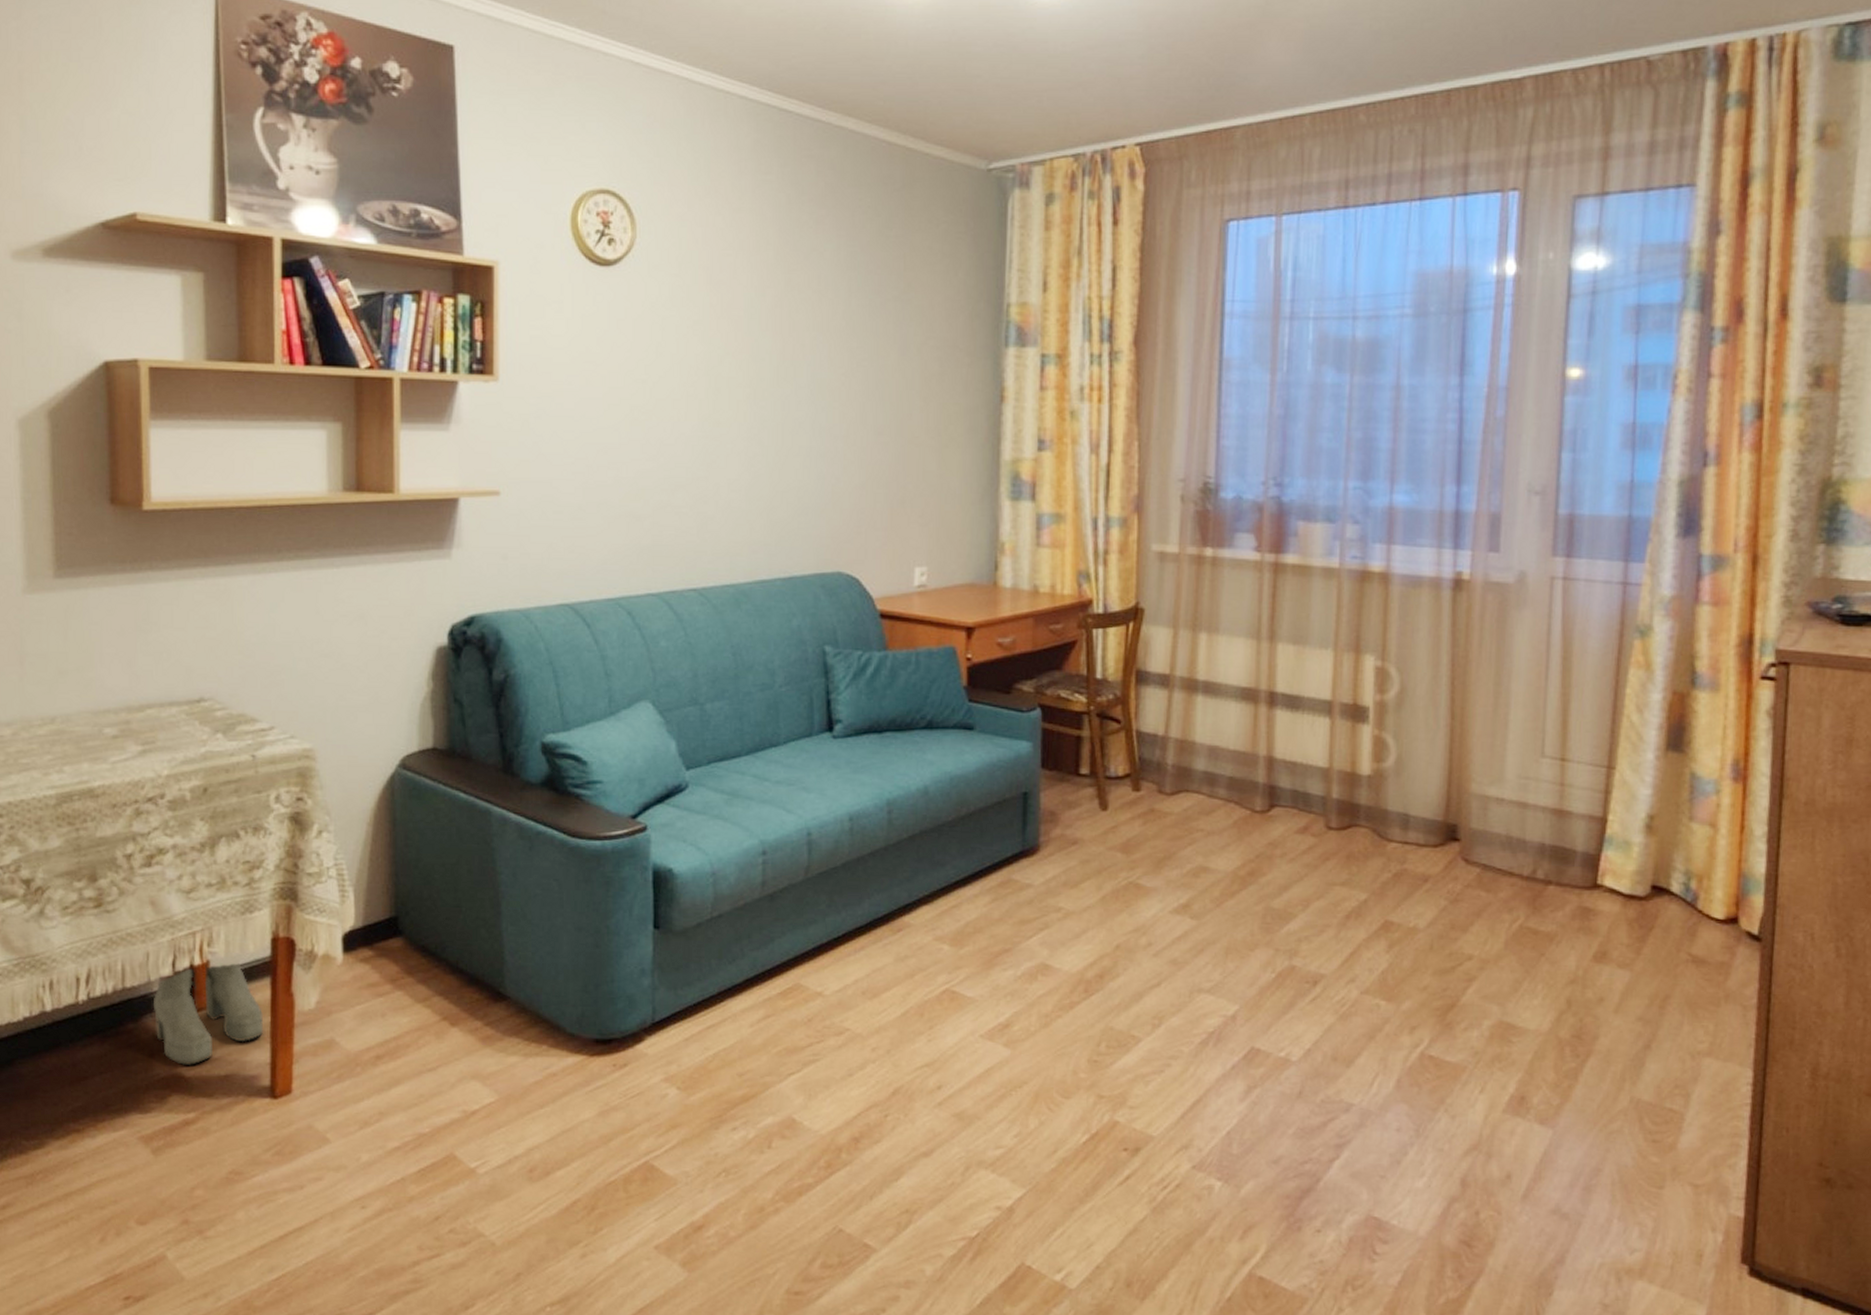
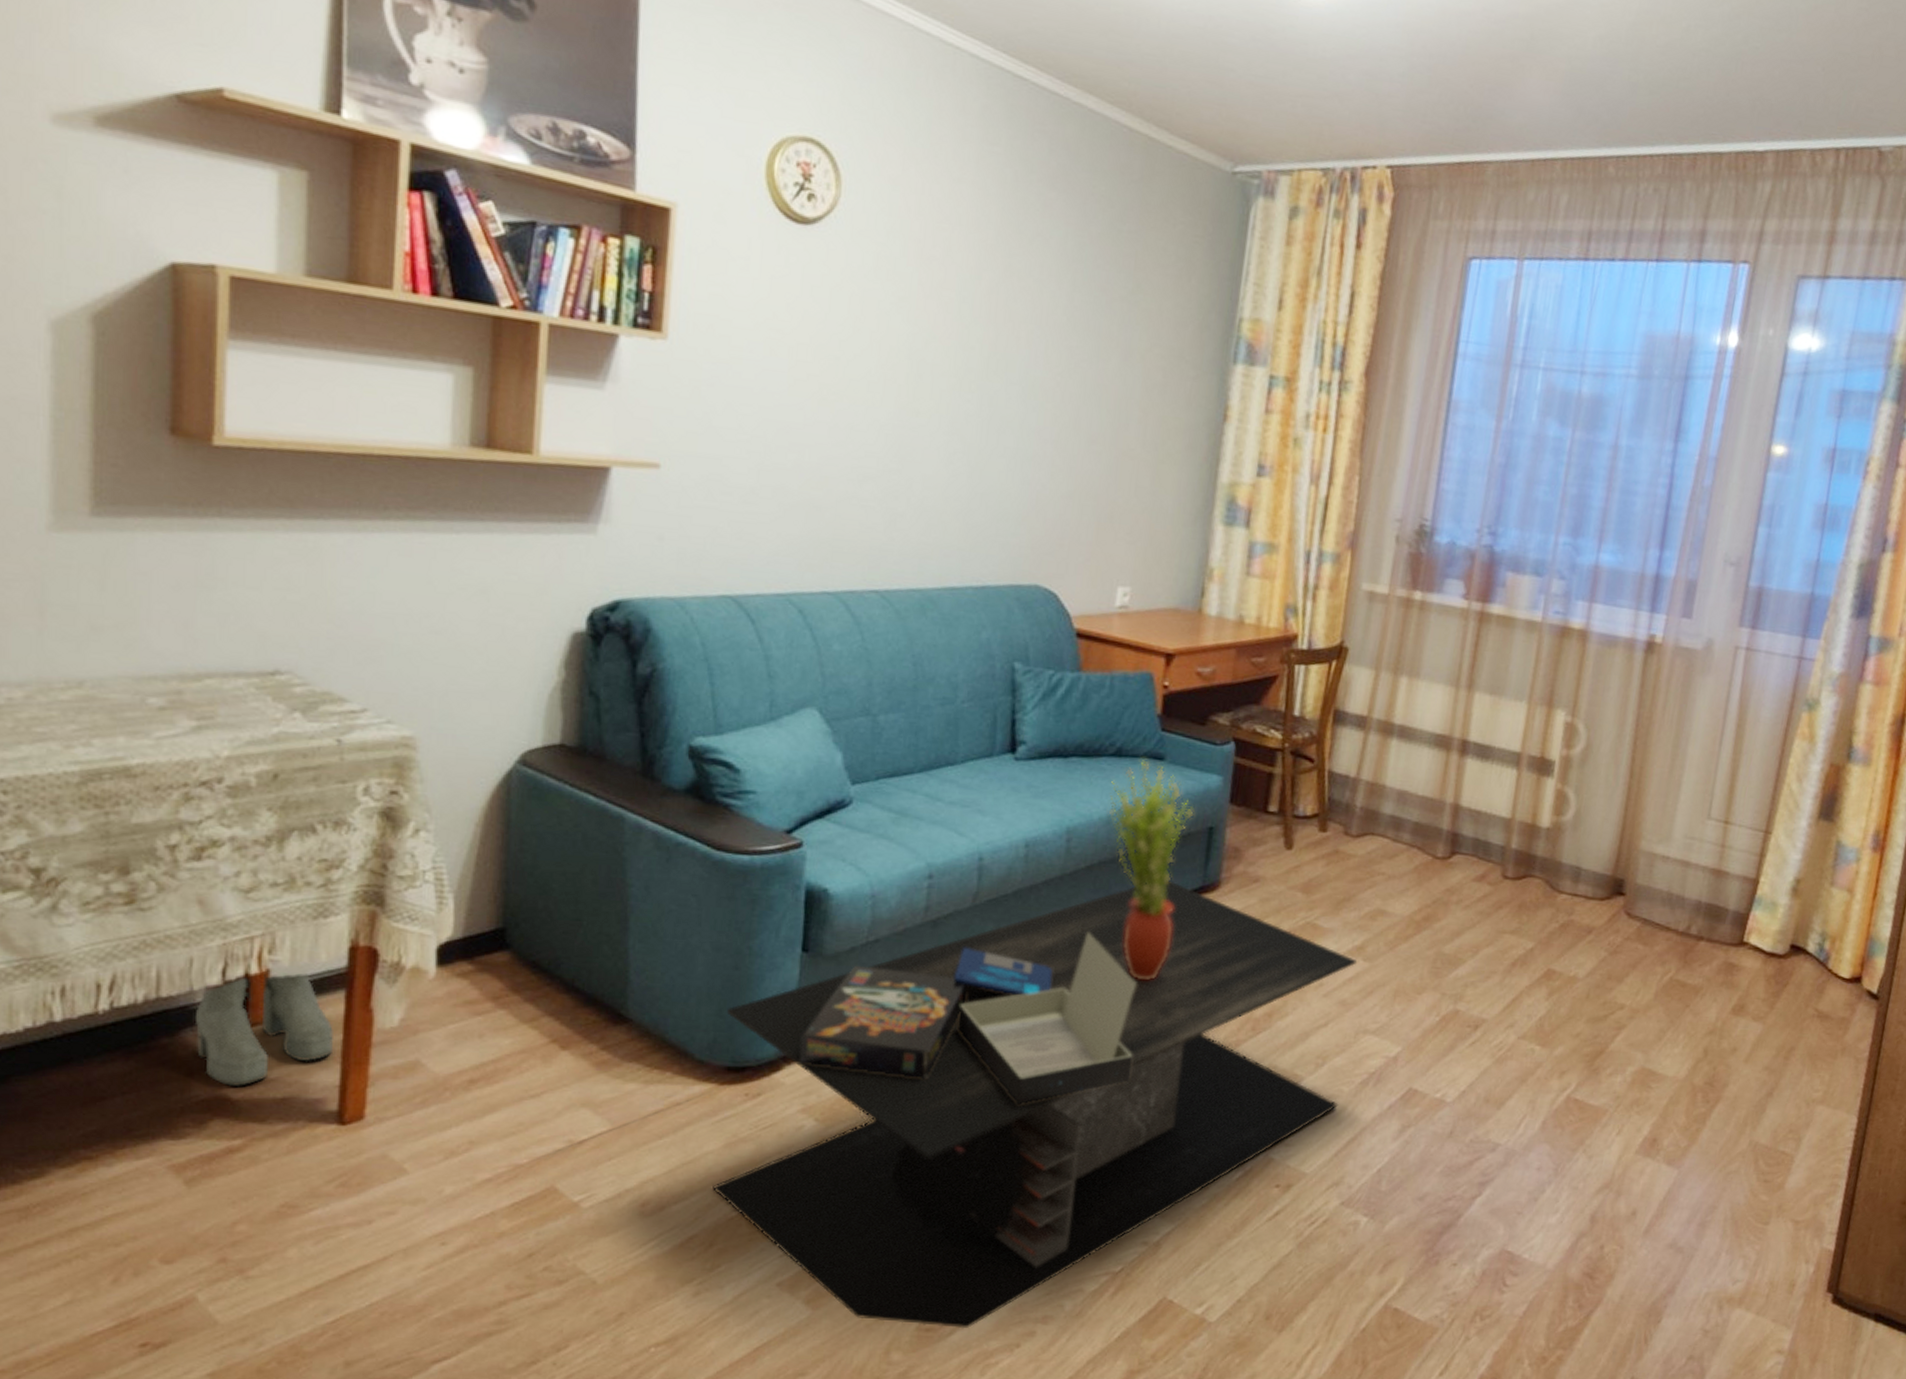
coffee table: none [591,846,1183,1293] -> present [713,880,1357,1329]
board game: none [659,900,970,1070] -> present [800,931,1137,1104]
potted plant: none [925,731,1008,946] -> present [1108,760,1195,981]

